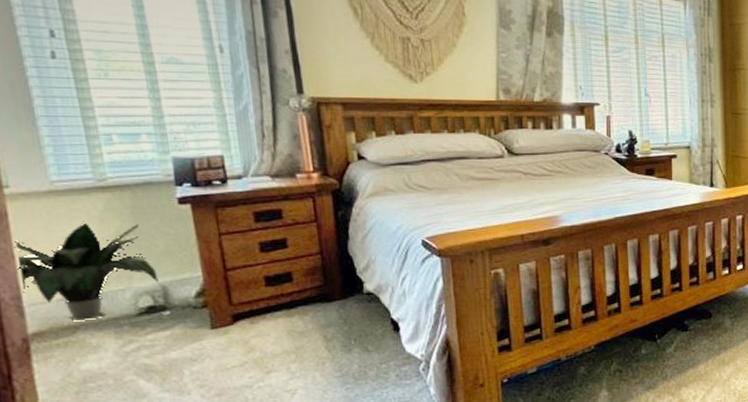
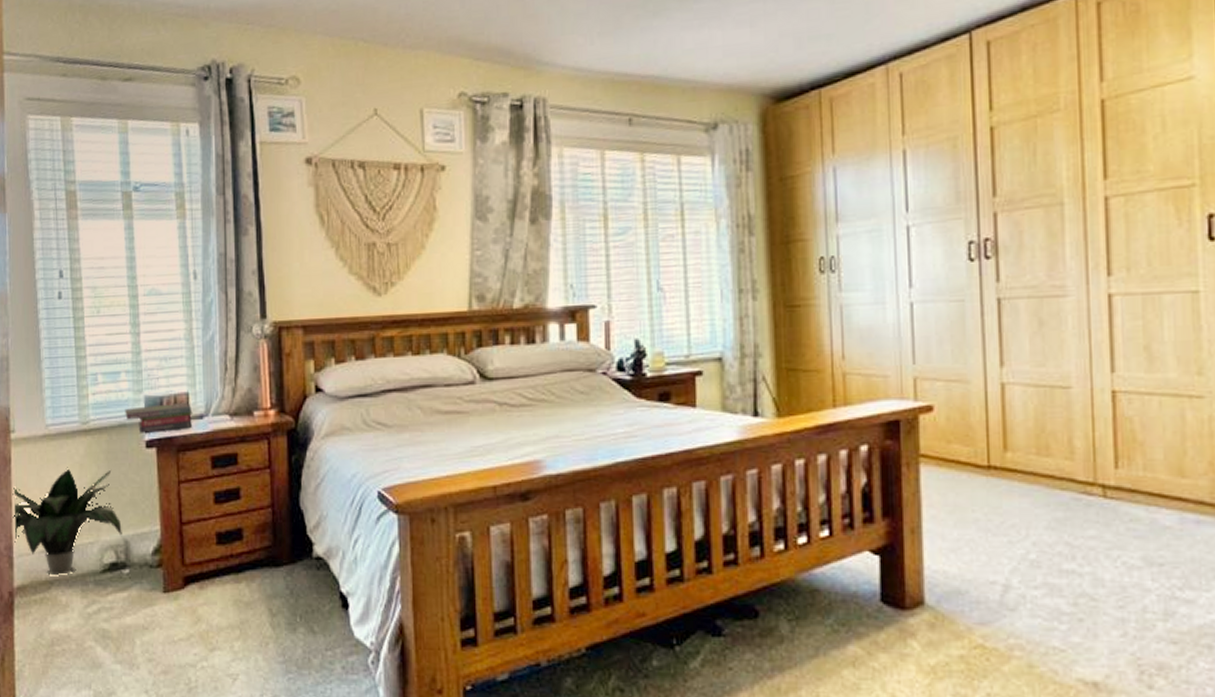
books: none [150,164,230,191] -> present [125,402,193,433]

